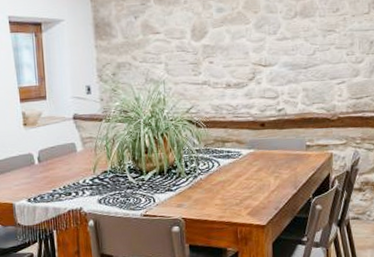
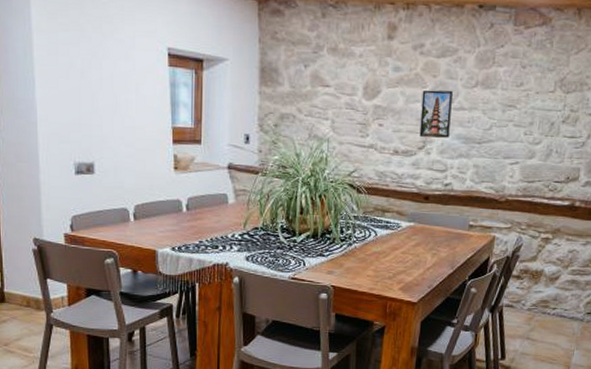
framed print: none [246,24,277,69] -> present [419,90,453,138]

